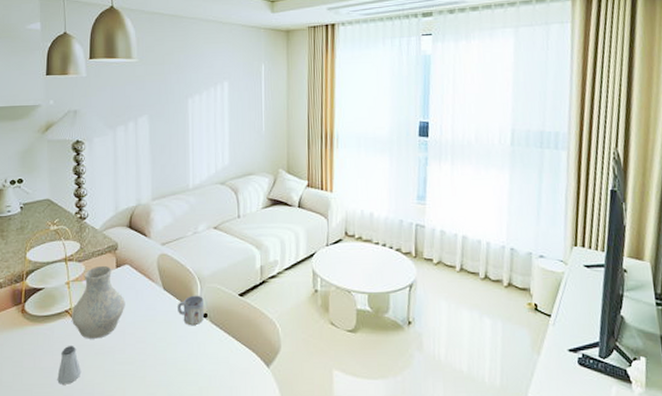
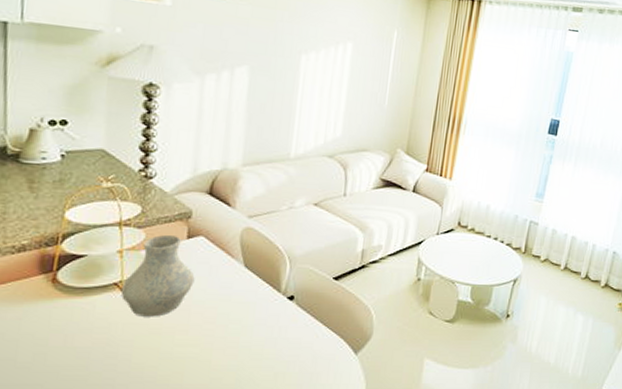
saltshaker: present [57,346,82,384] -> none [95,324,129,367]
mug: present [178,295,204,326] -> none [259,275,292,308]

